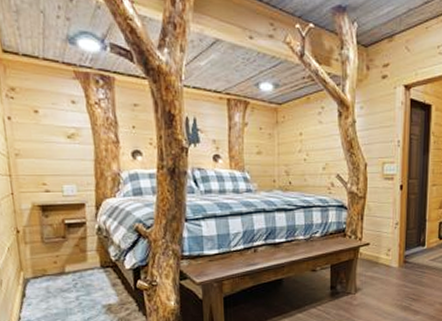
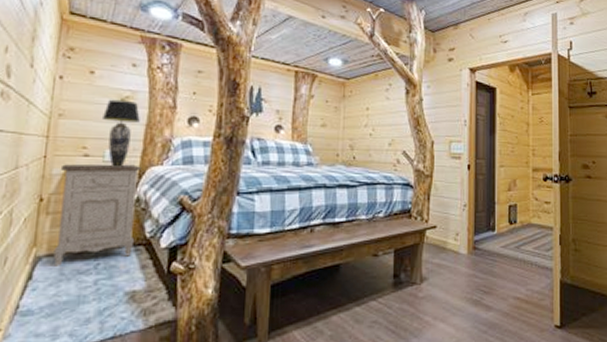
nightstand: none [27,198,102,286] -> present [53,164,142,266]
table lamp: none [53,137,88,201] -> present [101,99,140,167]

